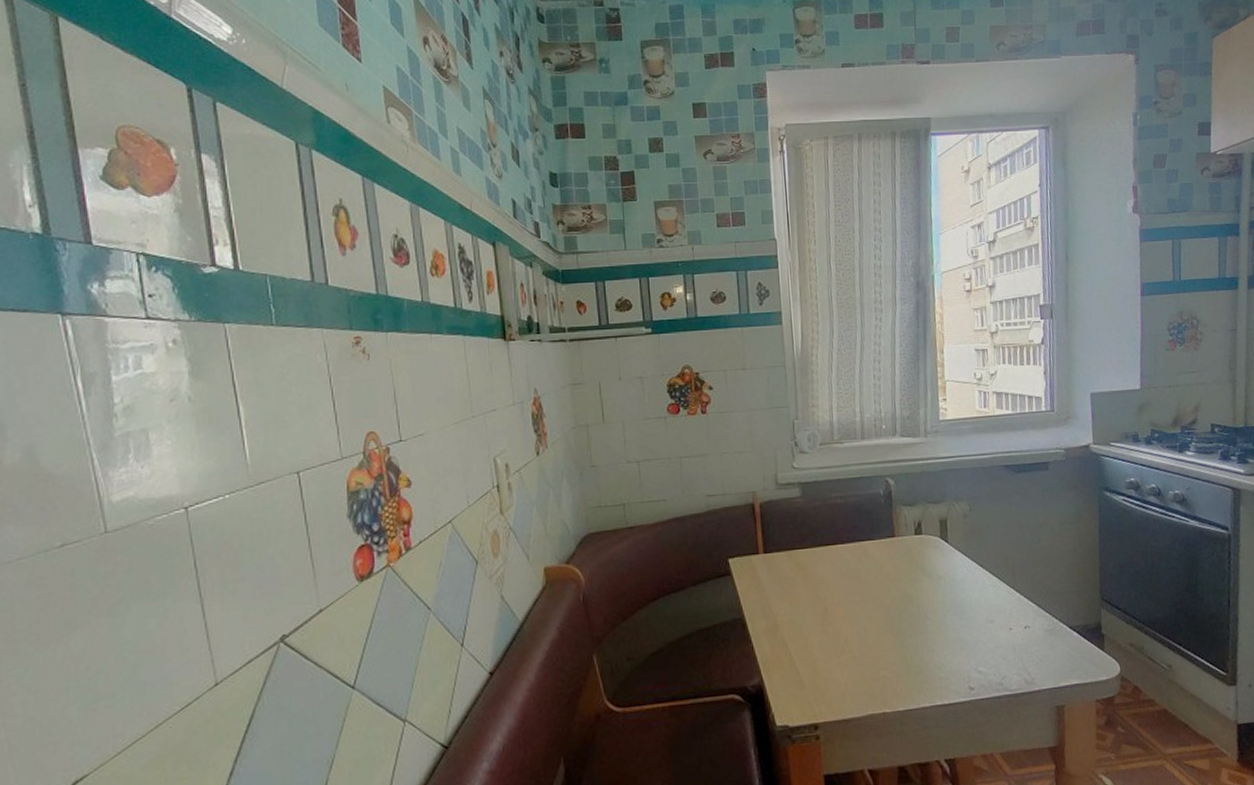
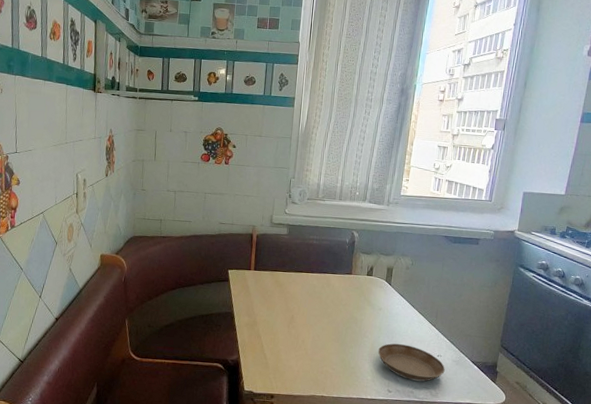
saucer: none [947,619,1038,668] -> present [378,343,445,382]

